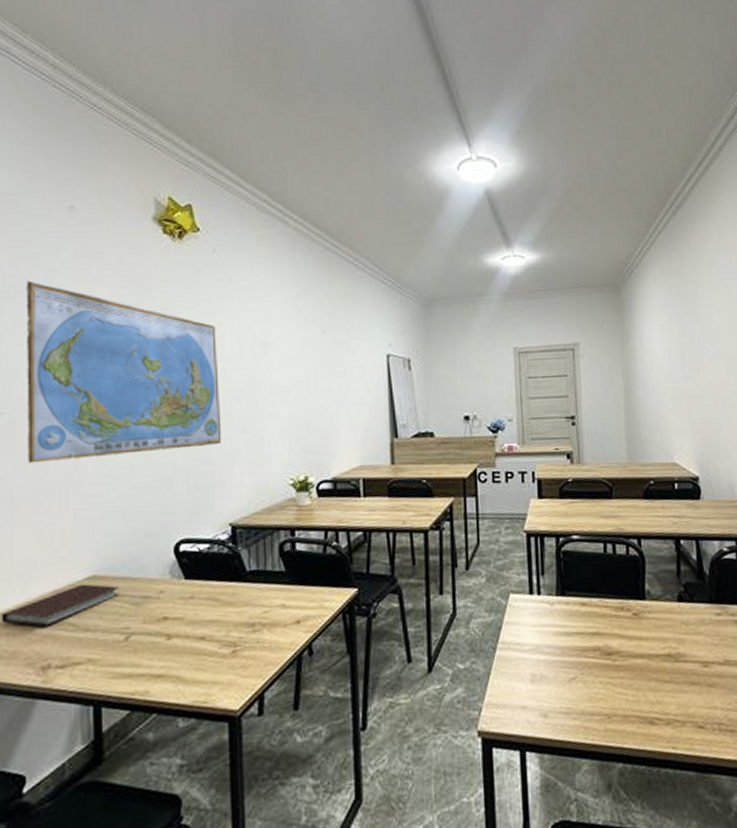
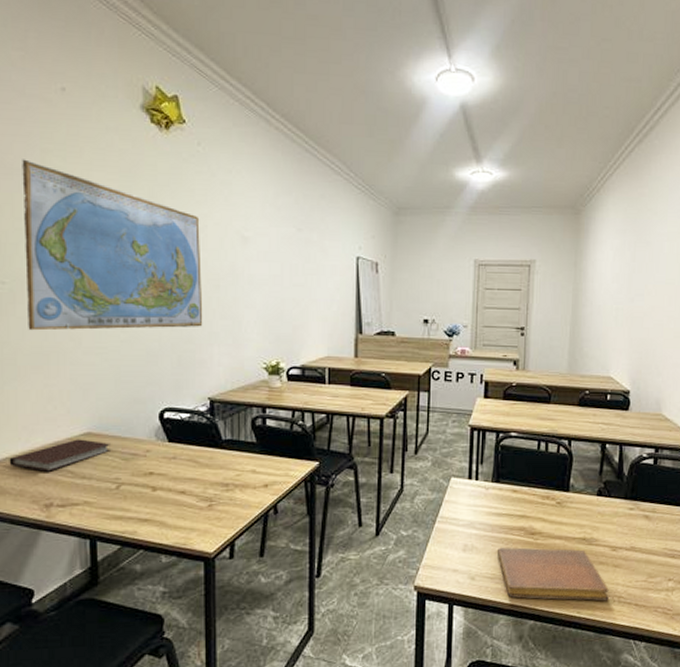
notebook: none [570,668,707,736] -> present [496,547,609,601]

